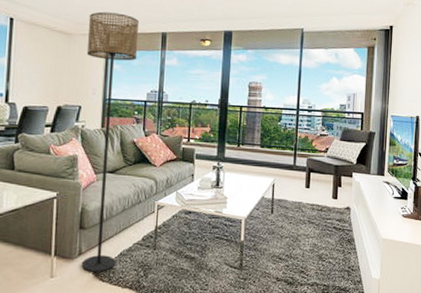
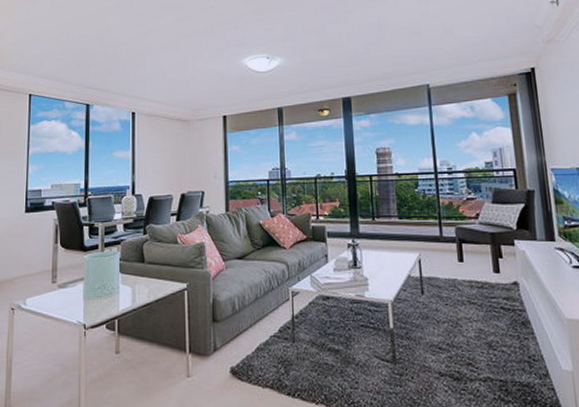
floor lamp: present [81,11,140,272] -> none [204,94,255,370]

